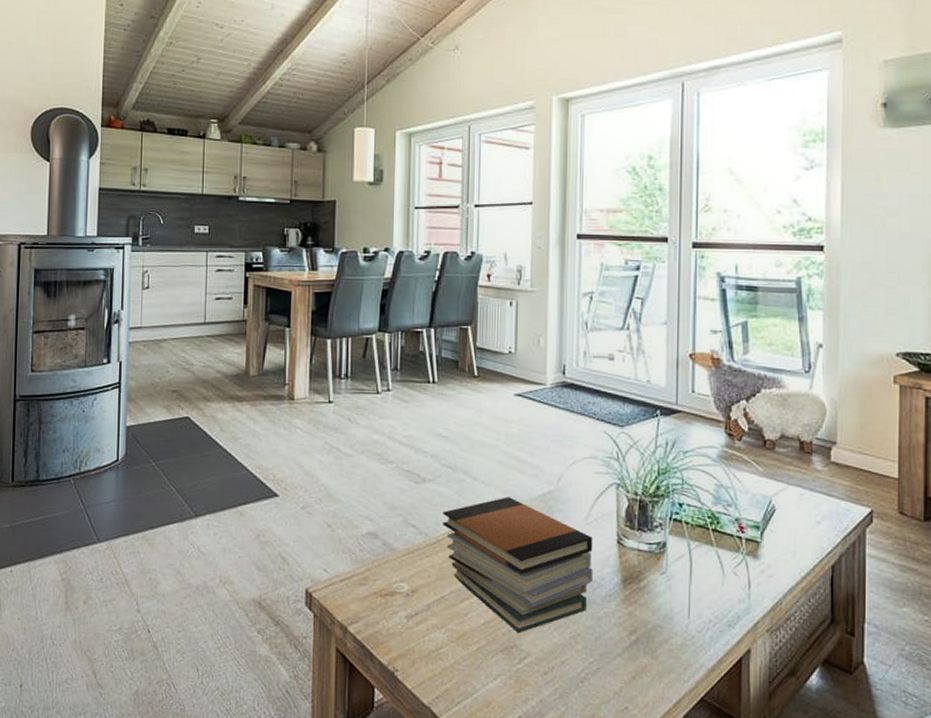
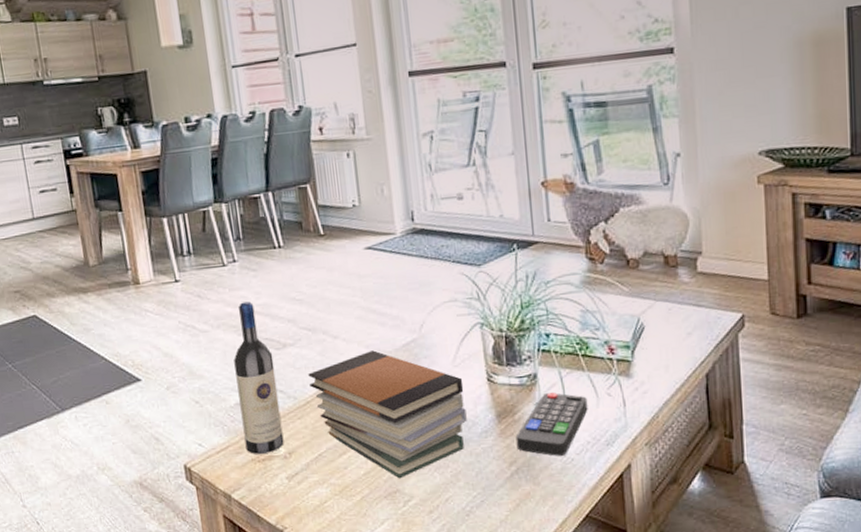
wine bottle: none [370,431,411,588] -> present [234,301,284,454]
remote control: none [638,564,713,631] -> present [515,393,588,456]

